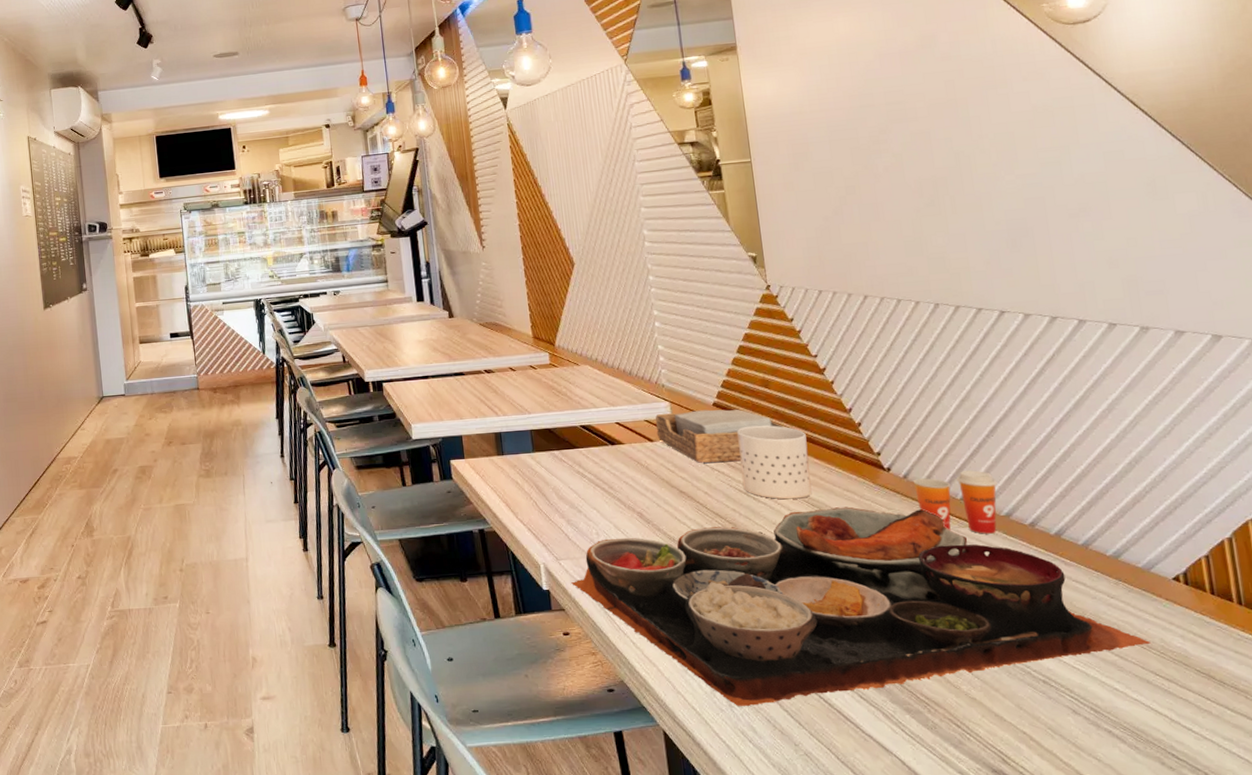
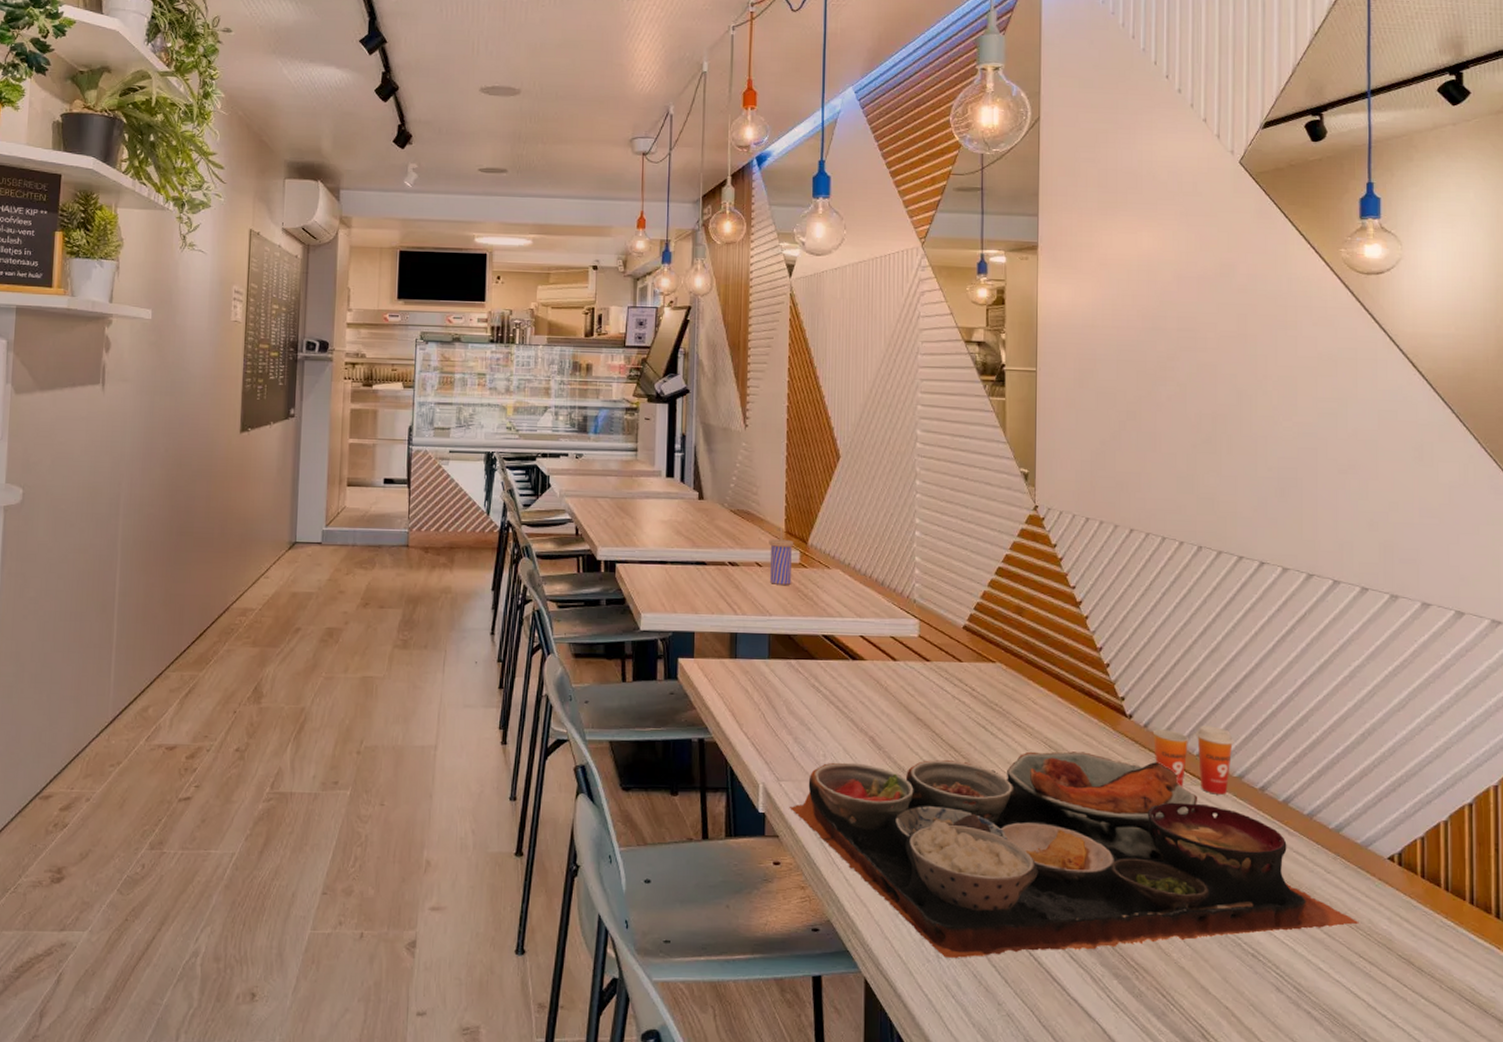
beverage cup: none [519,334,546,385] -> present [769,527,794,585]
napkin holder: present [655,409,788,463] -> none [901,632,1036,692]
mug: present [737,425,812,500] -> none [982,654,1053,739]

